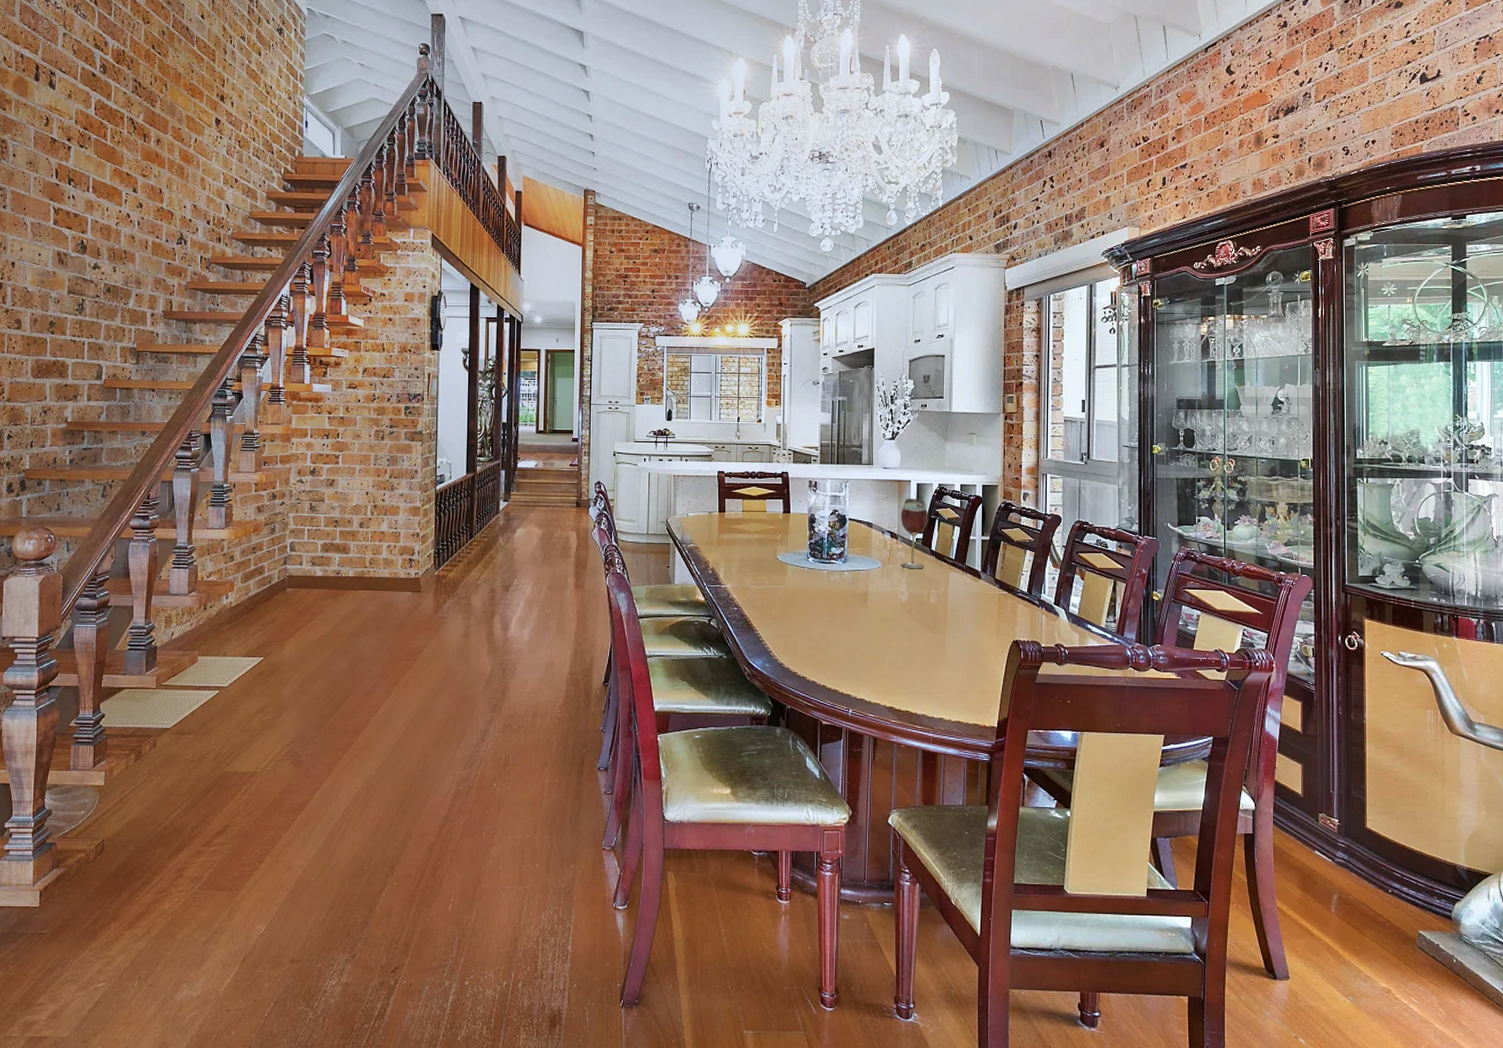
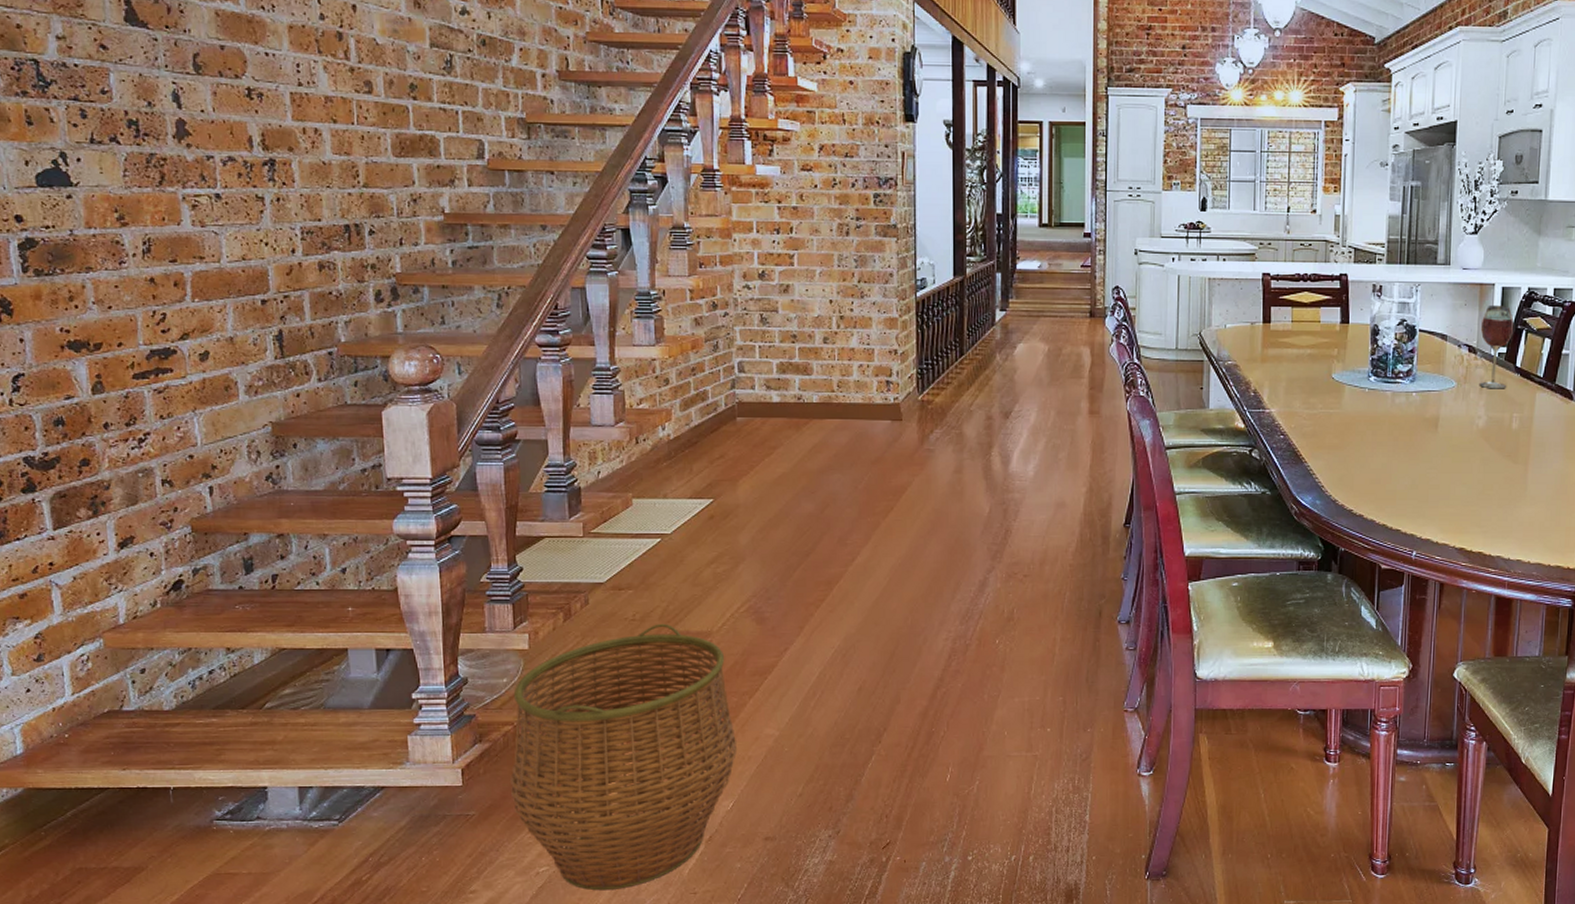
basket: none [79,764,272,1005] -> present [510,623,738,890]

